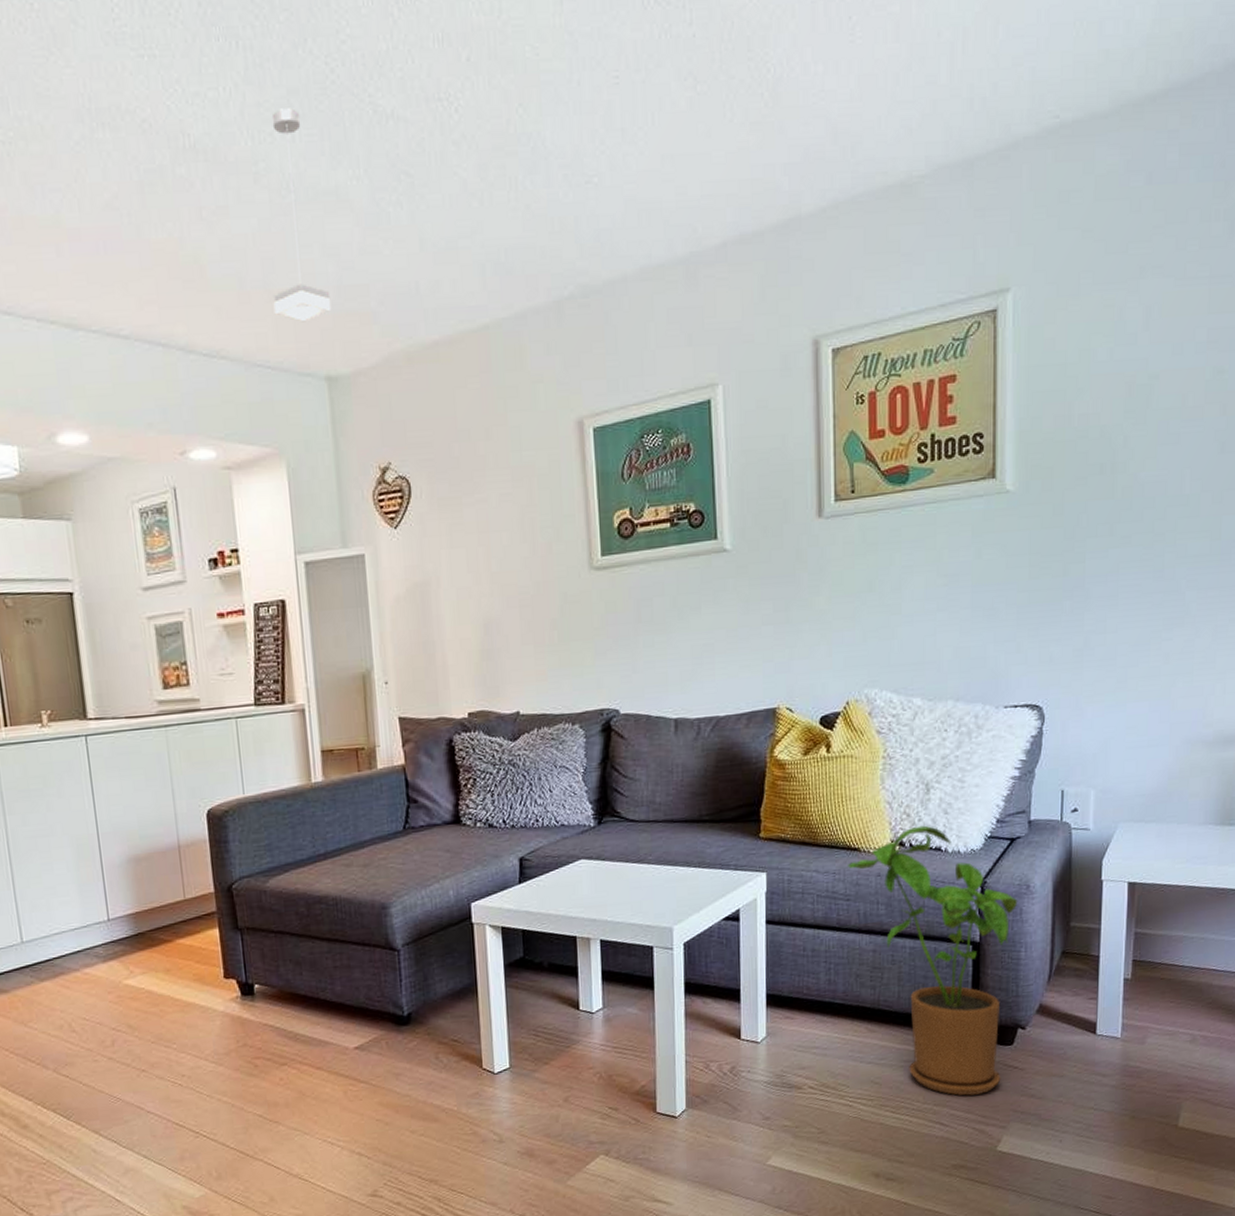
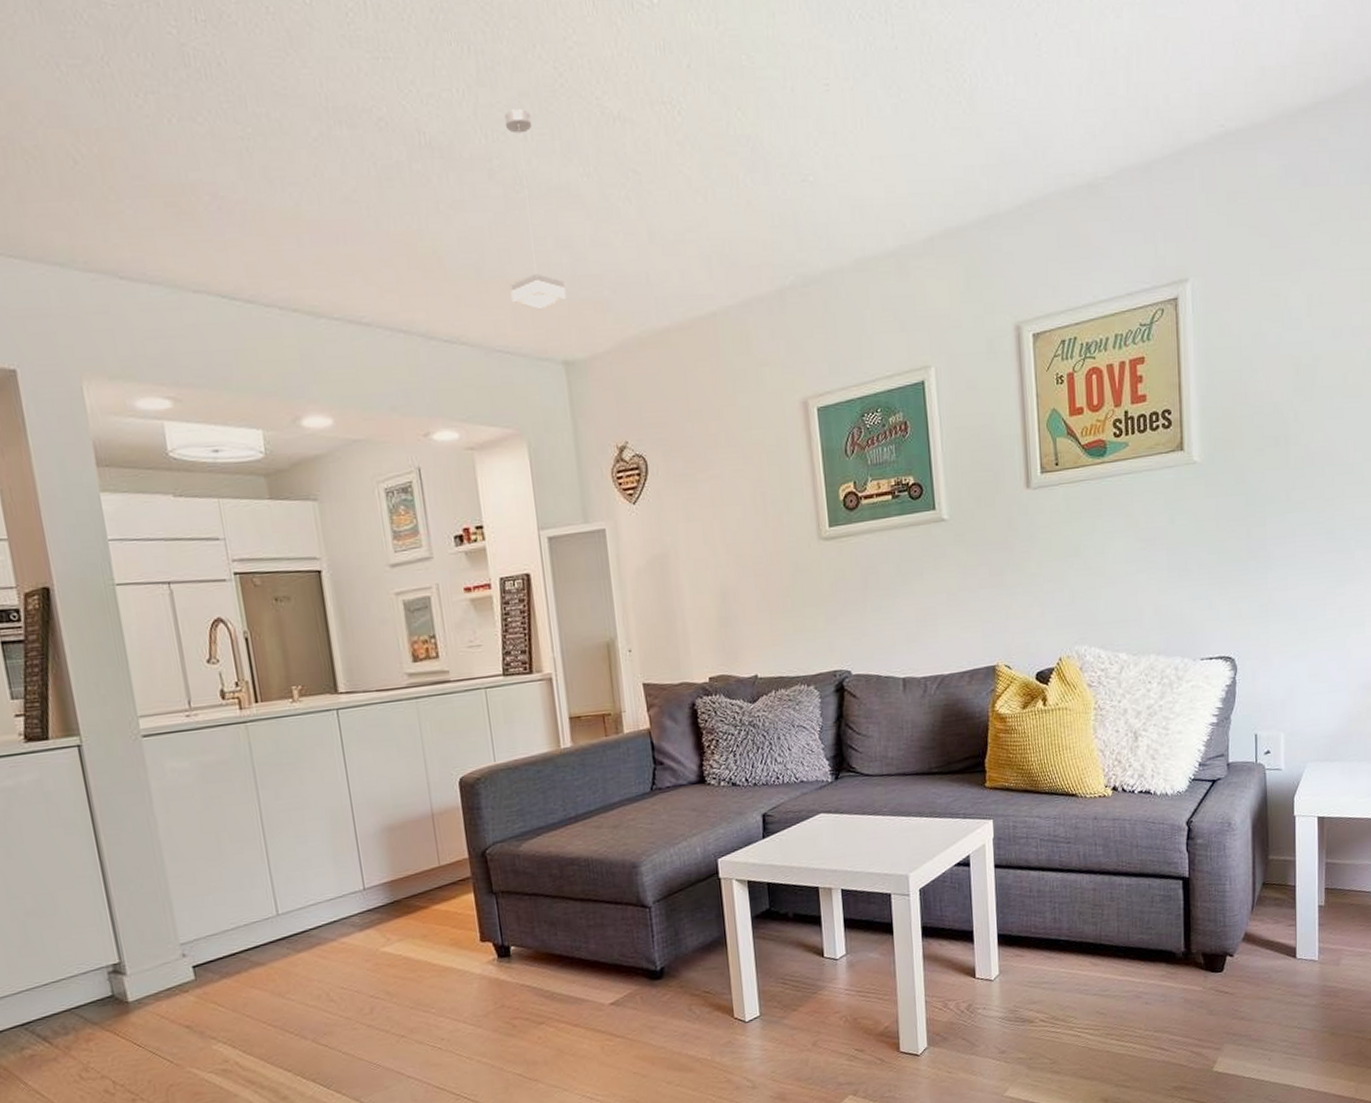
house plant: present [848,825,1018,1096] -> none [1067,770,1222,1022]

